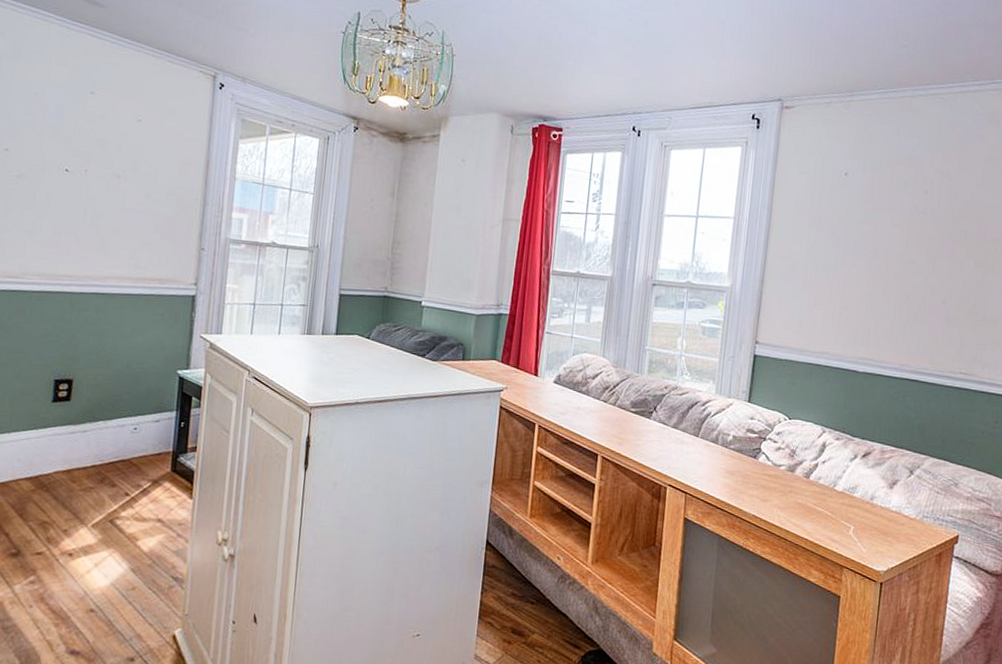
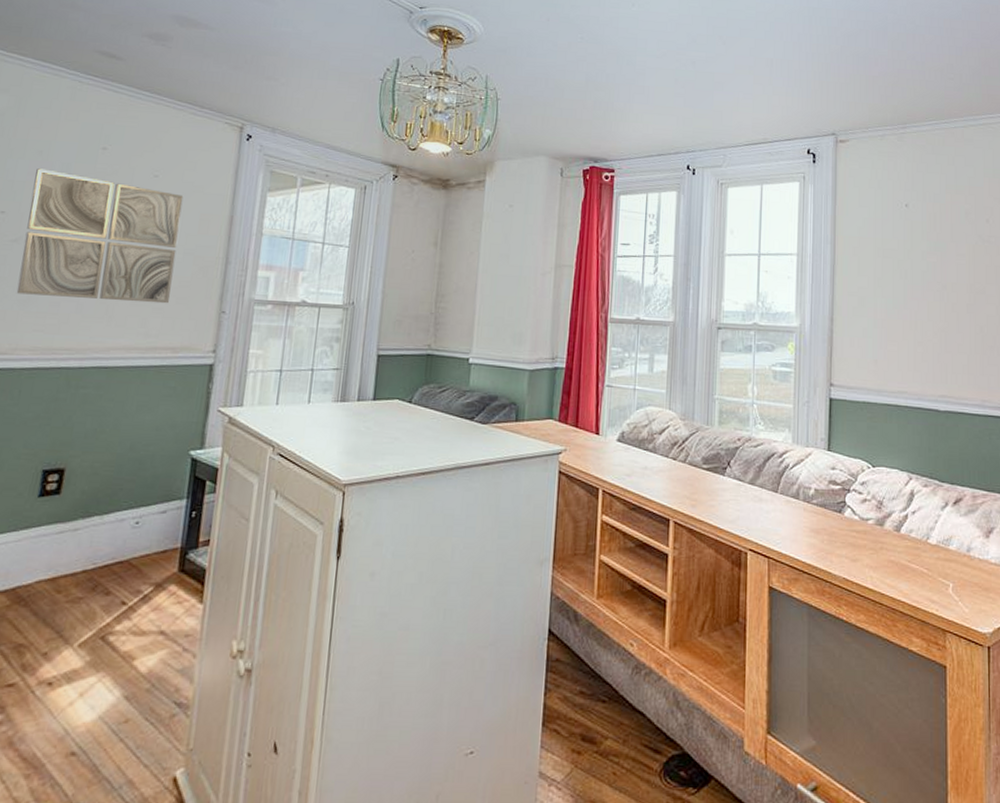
wall art: none [23,110,164,240] -> present [16,168,184,304]

